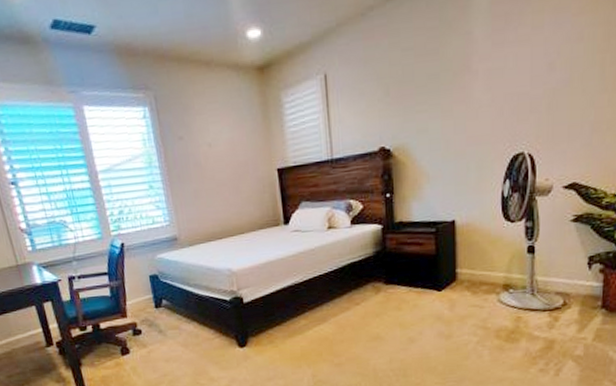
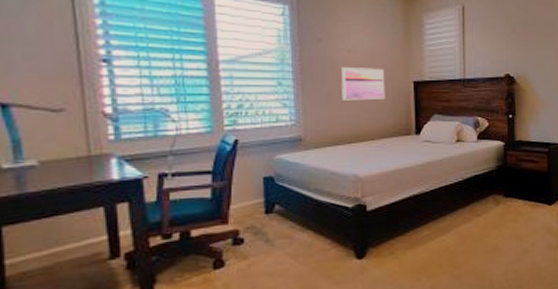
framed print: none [205,159,250,197] -> present [342,67,385,101]

